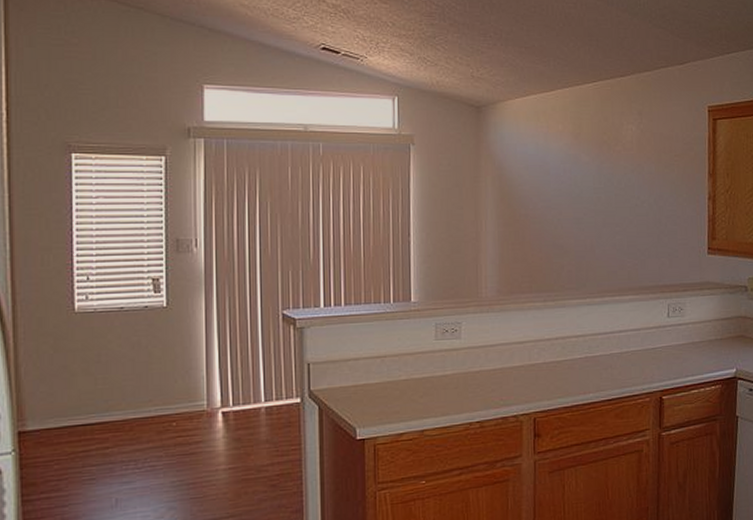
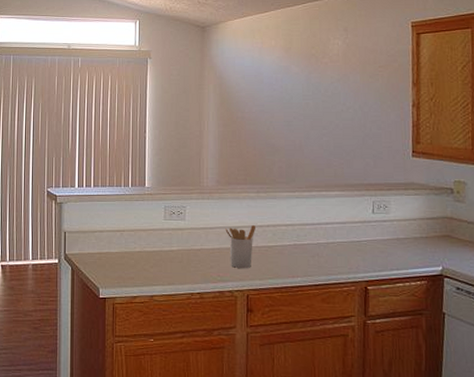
utensil holder: none [508,339,542,389] -> present [225,225,255,268]

